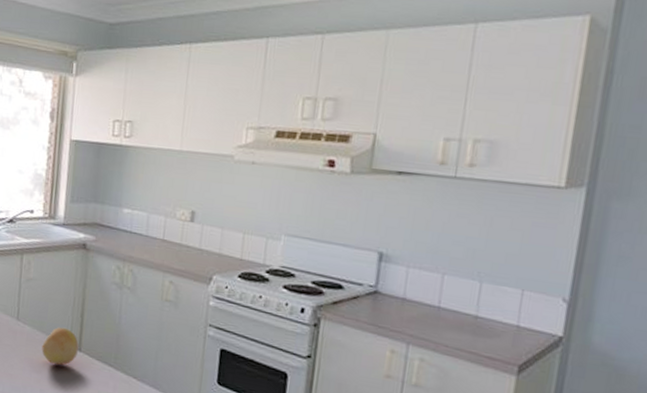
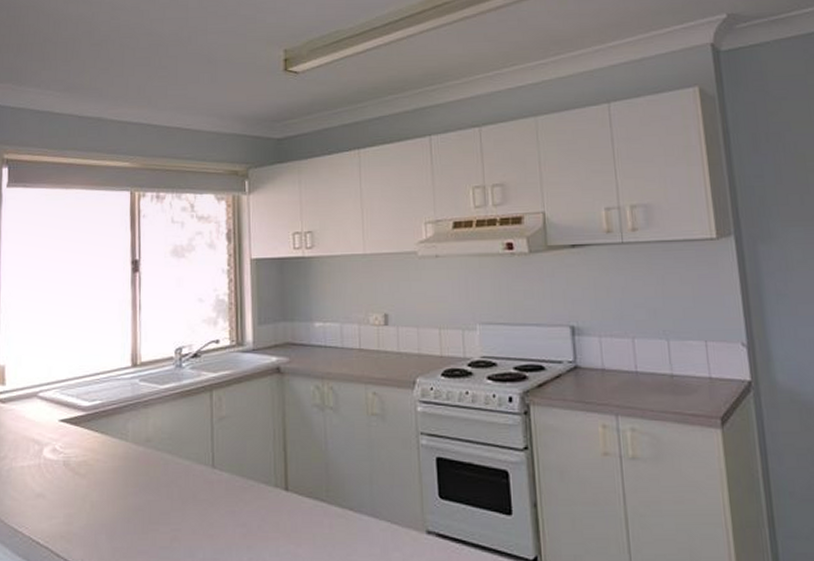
fruit: present [41,327,79,366] -> none [244,466,285,513]

